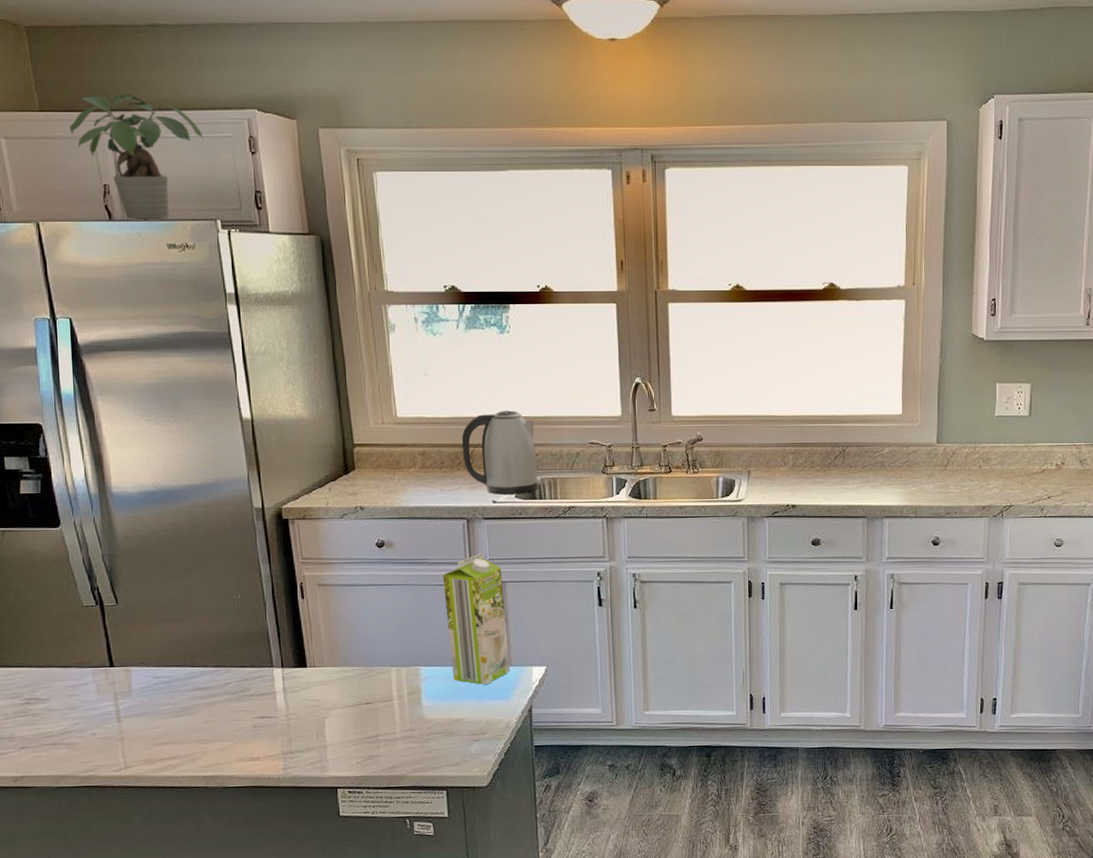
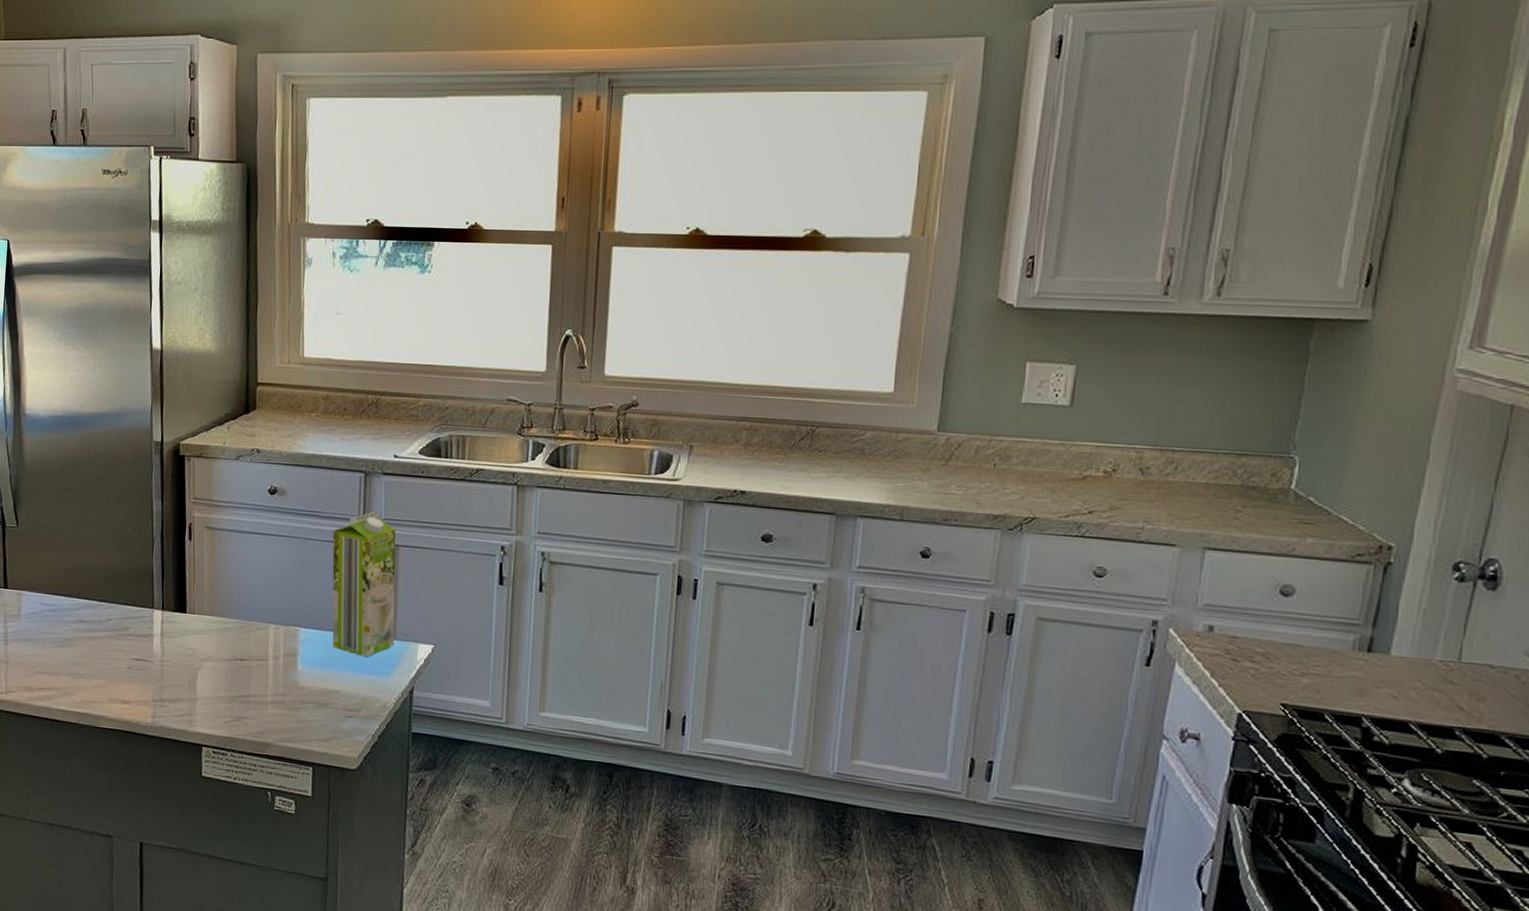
potted plant: present [69,94,204,219] -> none [28,22,147,145]
kettle: present [461,410,538,495] -> none [367,357,448,450]

